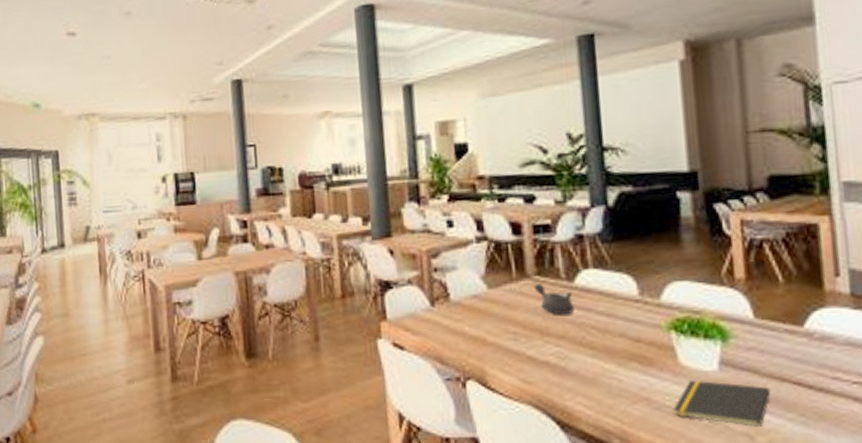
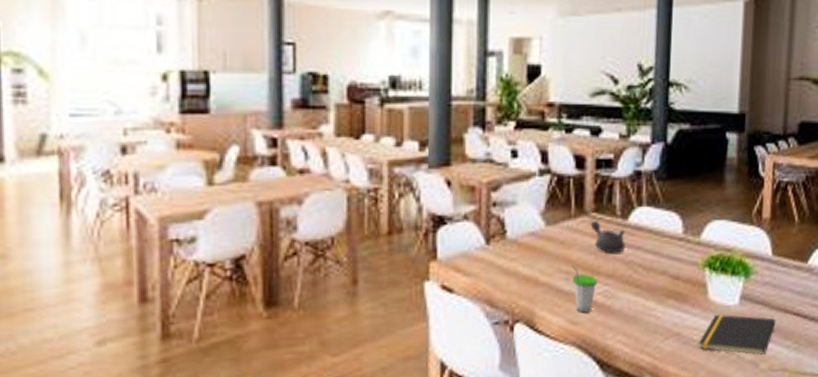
cup: none [519,326,549,373] -> present [572,265,598,313]

